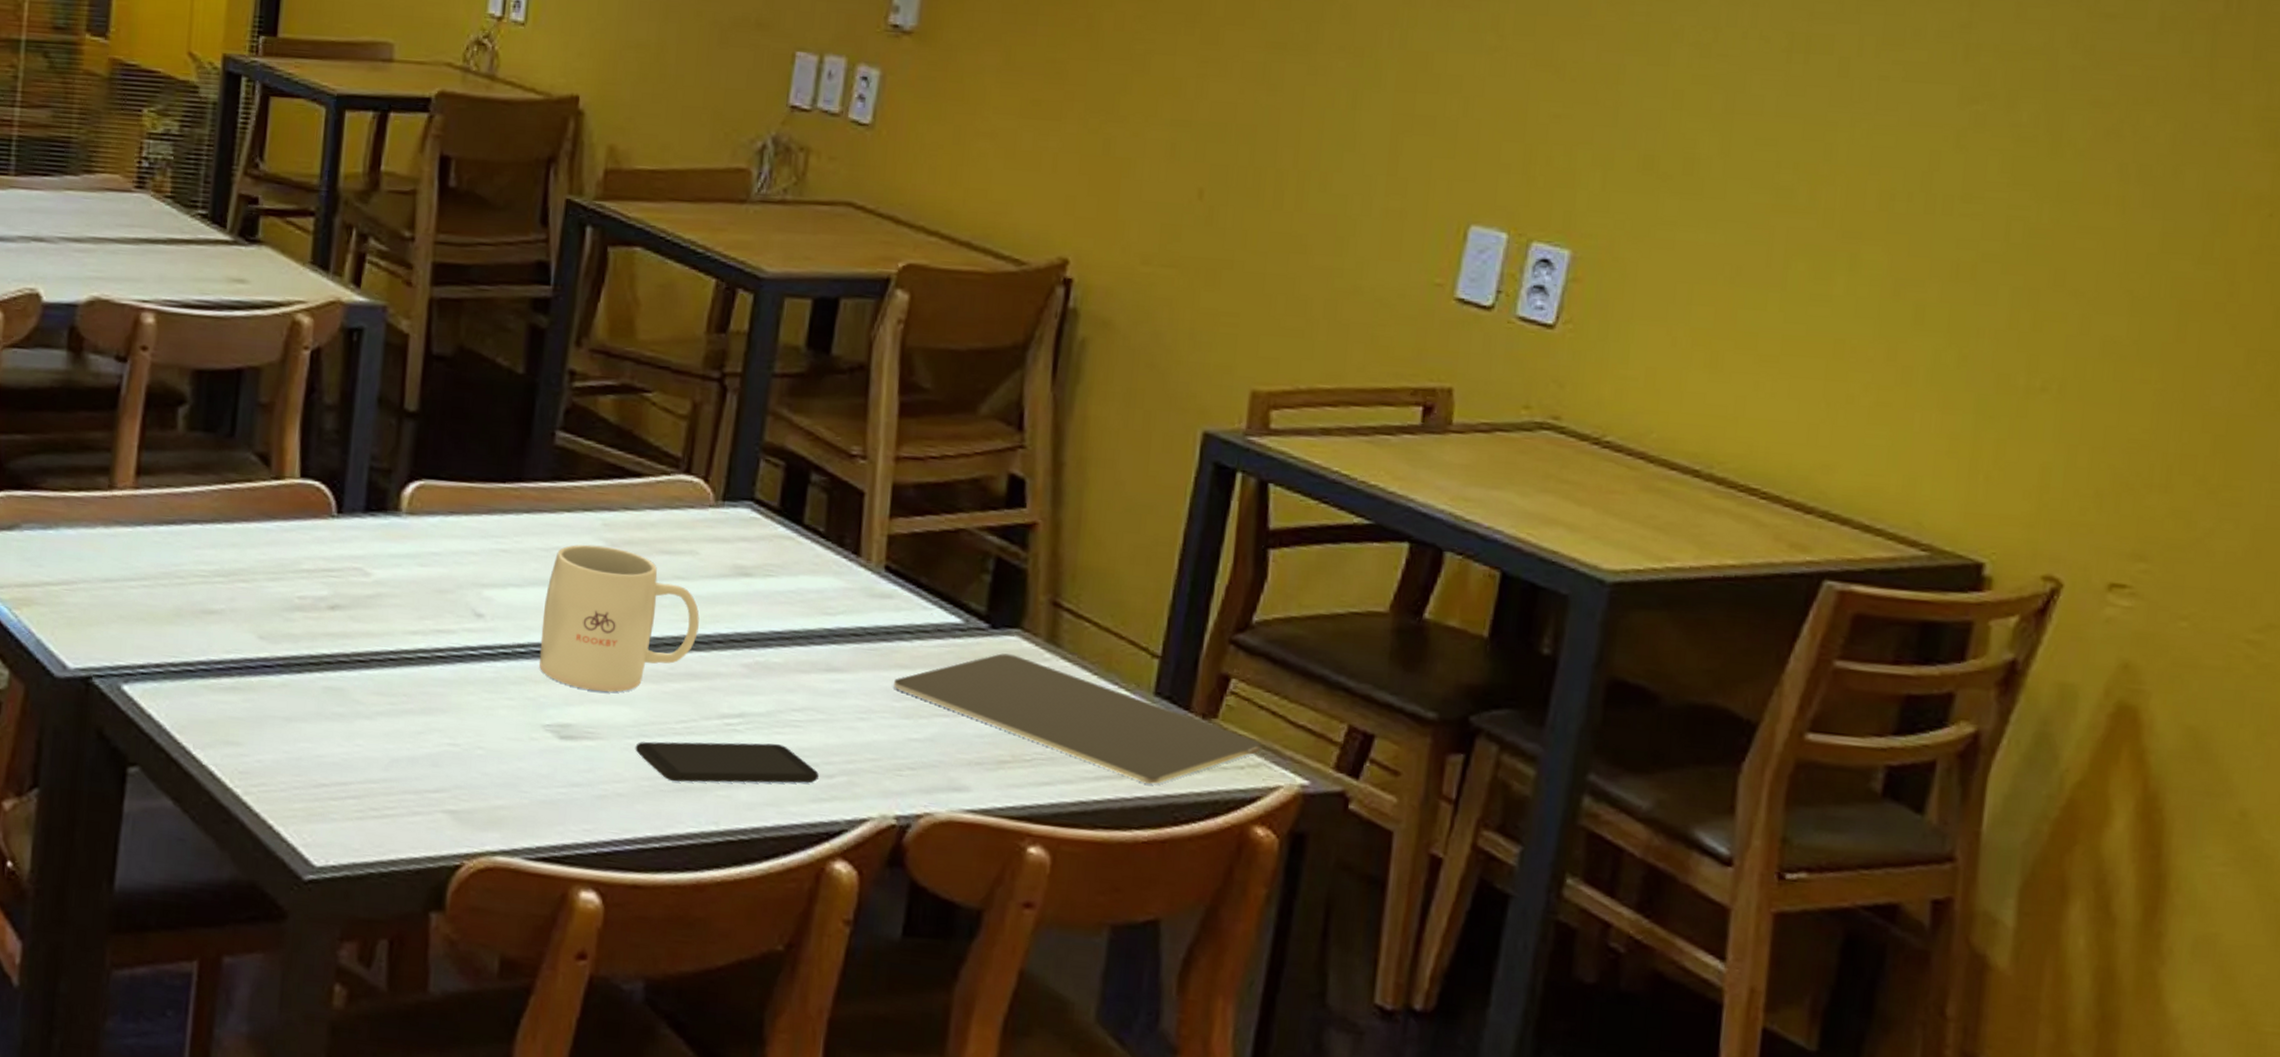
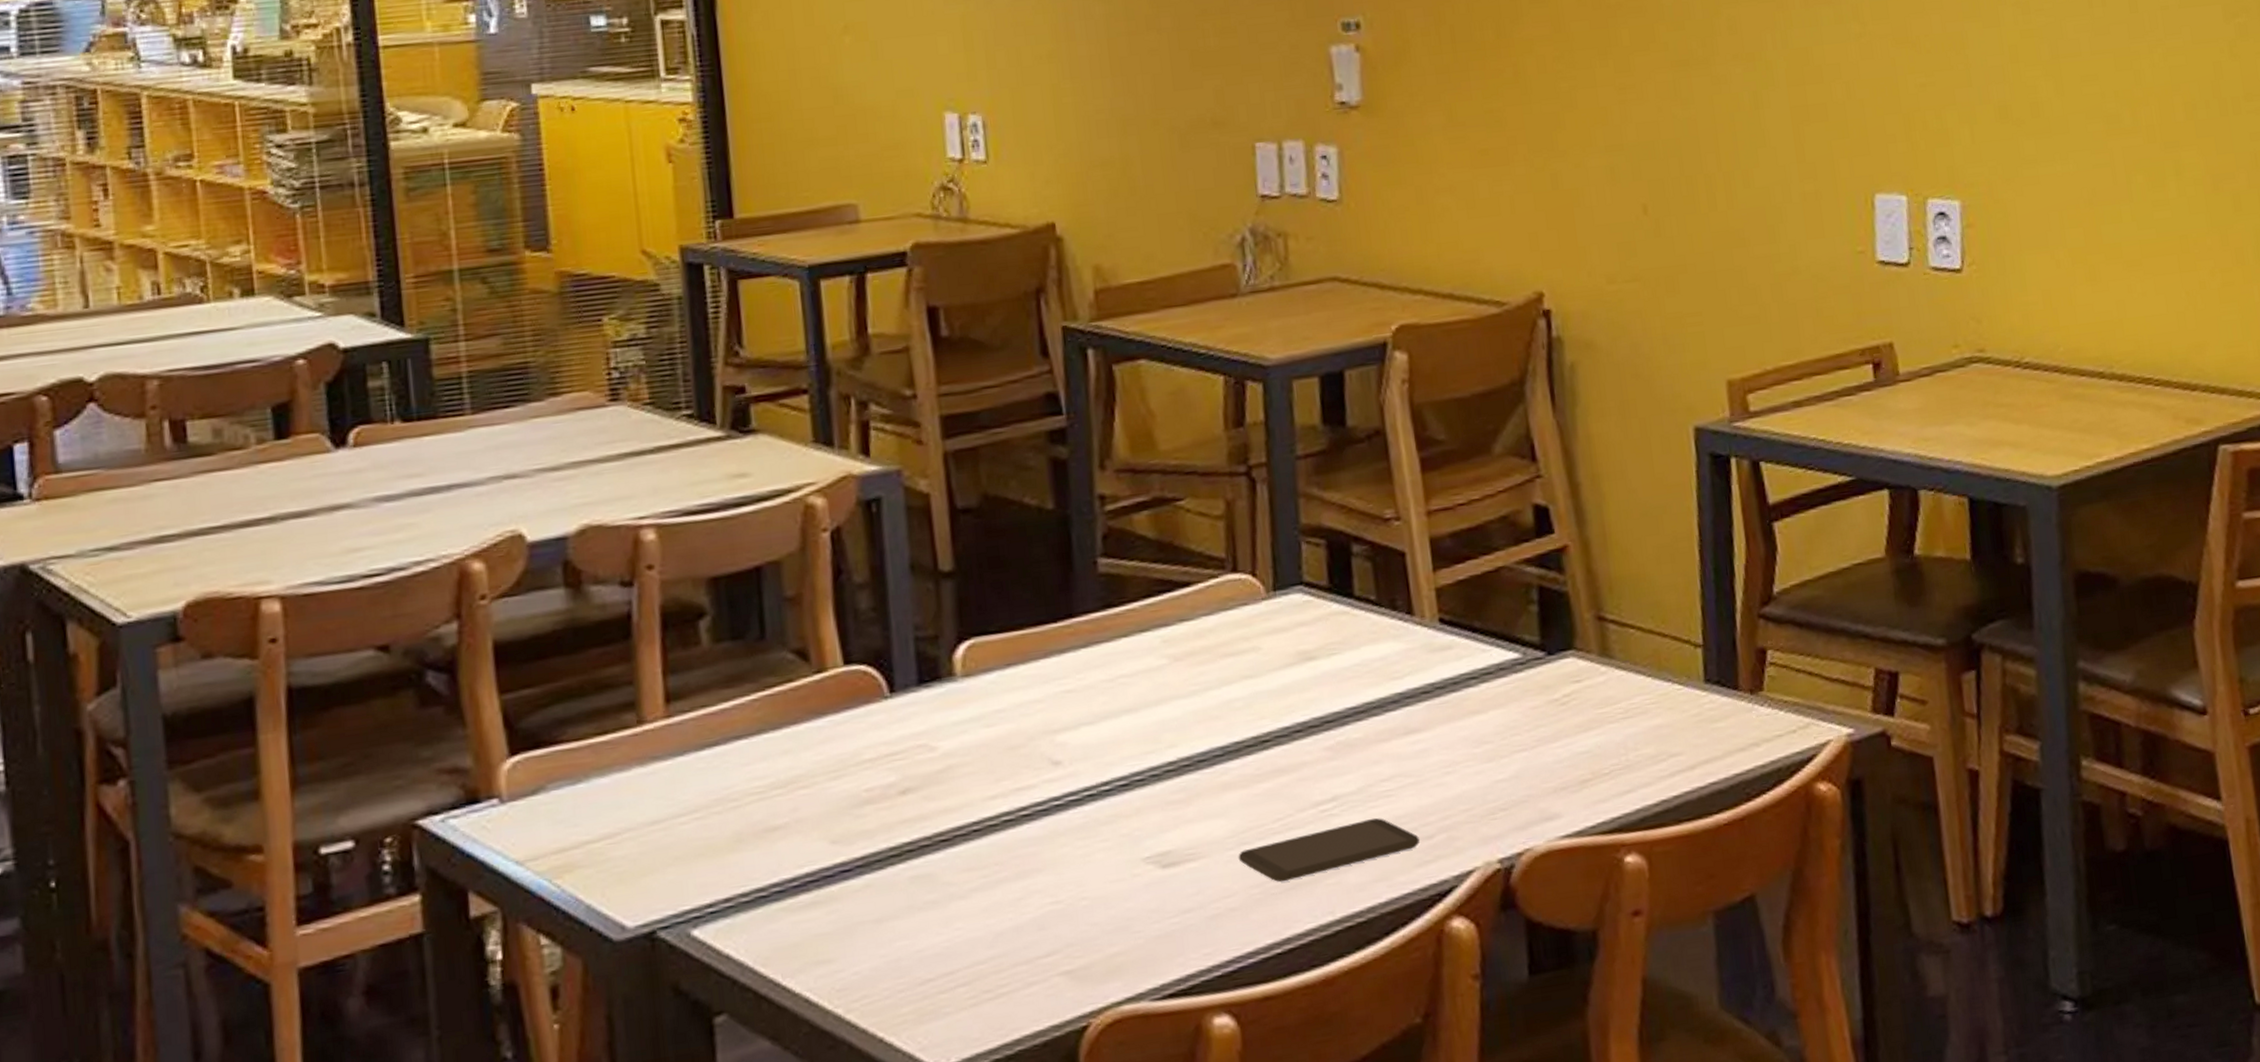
mug: present [539,544,700,692] -> none [1119,662,1276,813]
tablet: present [894,653,1260,784] -> none [1470,675,1806,768]

